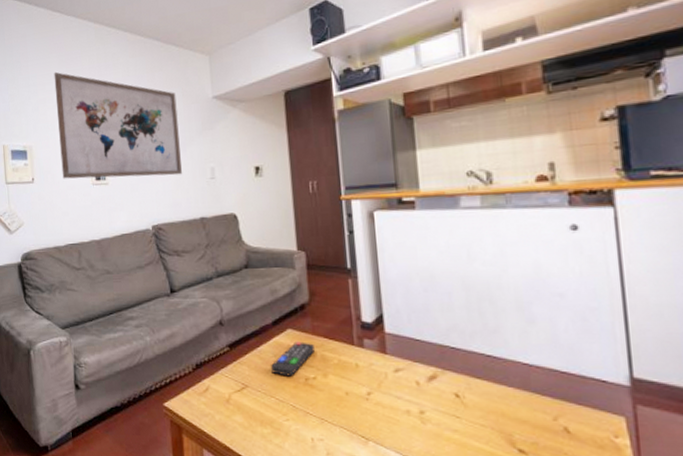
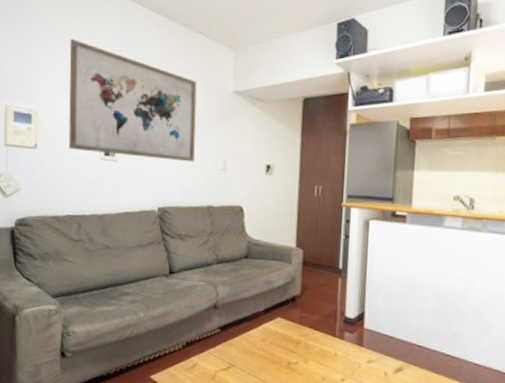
remote control: present [271,341,314,377] -> none [258,329,300,360]

